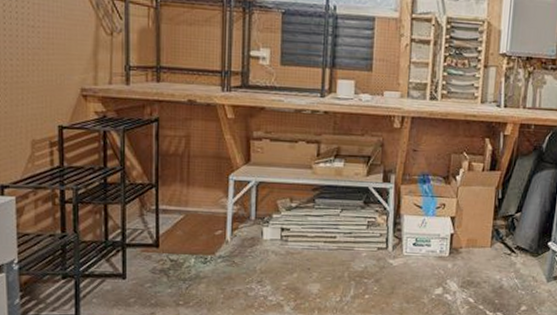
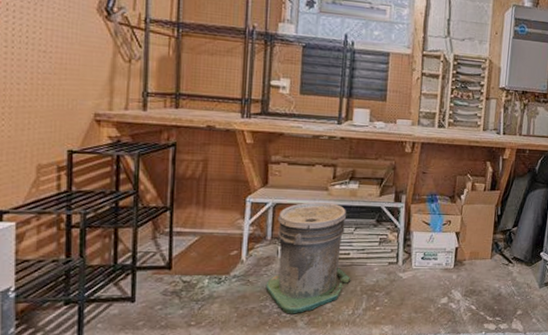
bucket: none [251,181,338,299] -> present [265,202,351,314]

